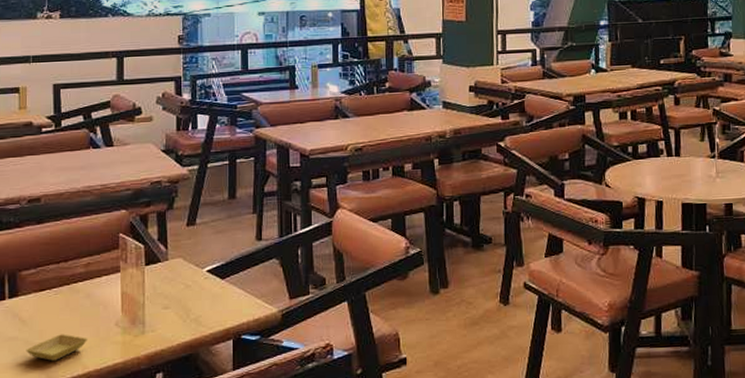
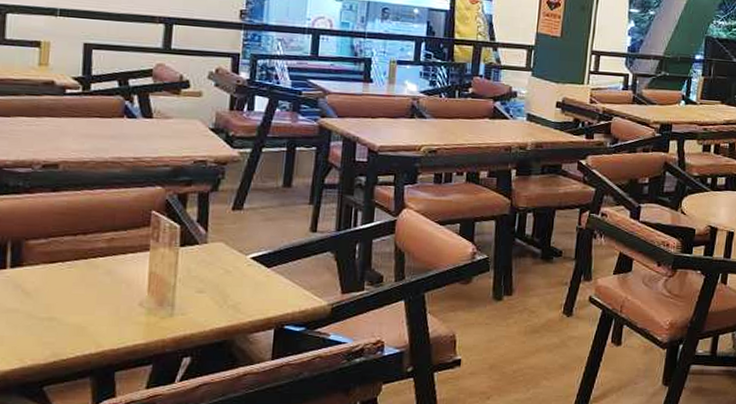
saucer: present [26,334,87,361] -> none [28,309,104,337]

